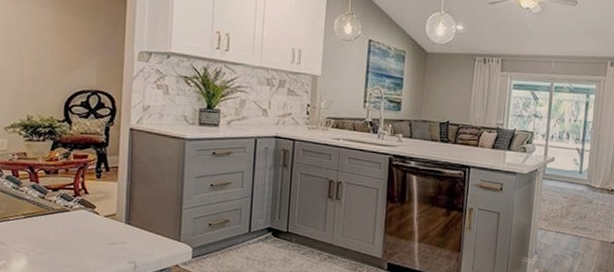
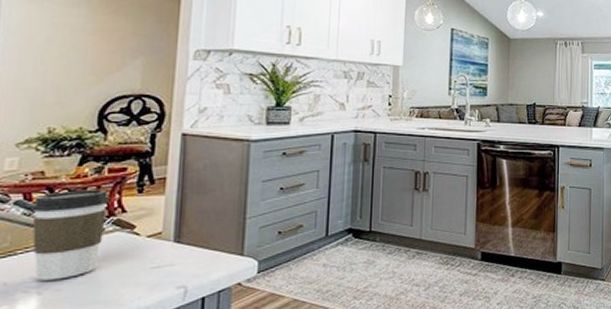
coffee cup: none [18,171,75,245] -> present [31,189,110,281]

